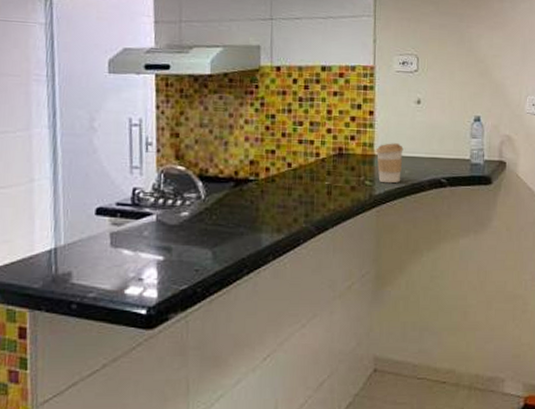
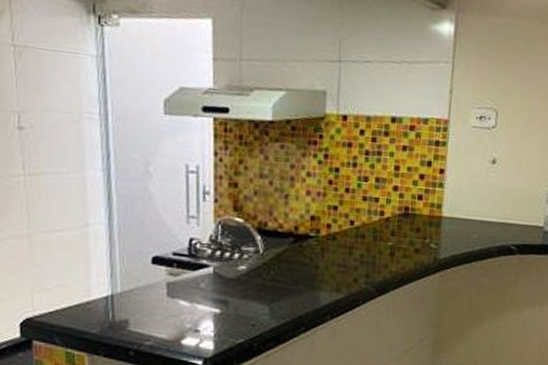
coffee cup: present [375,143,404,184] -> none [443,205,474,248]

